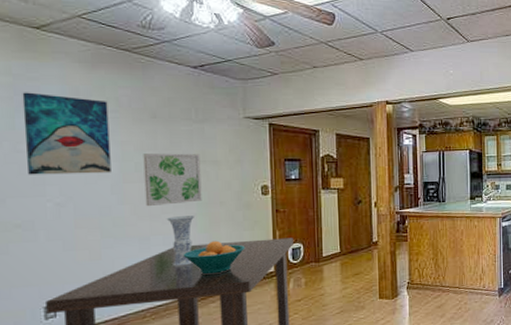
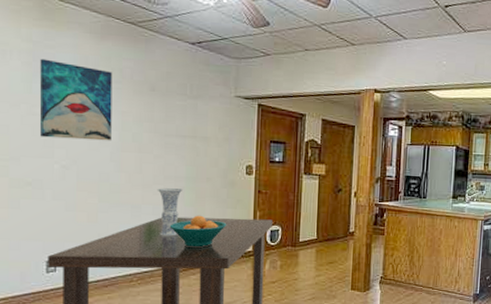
wall art: present [143,153,202,207] -> none [139,125,192,177]

